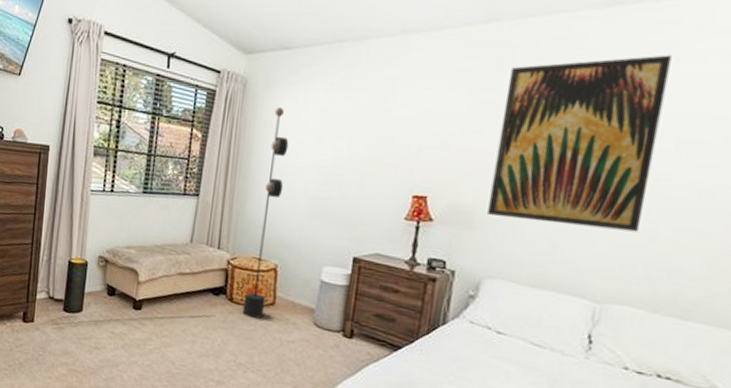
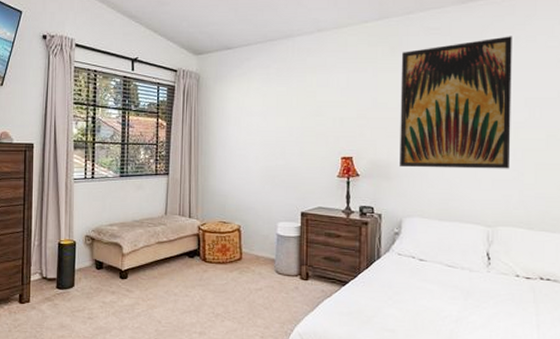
floor lamp: present [51,107,289,326] -> none [46,96,239,304]

